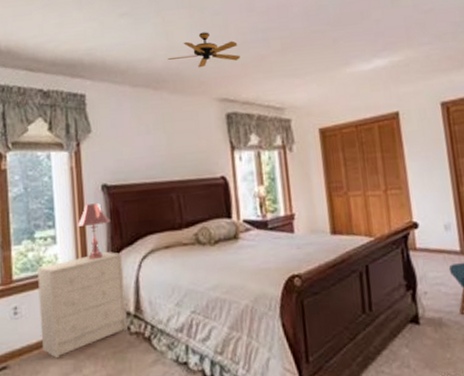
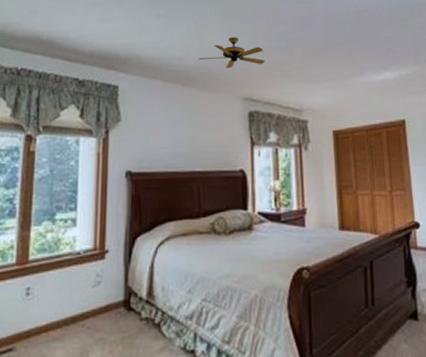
dresser: present [37,251,128,359] -> none [50,236,140,343]
table lamp: present [75,203,111,260] -> none [97,189,132,244]

